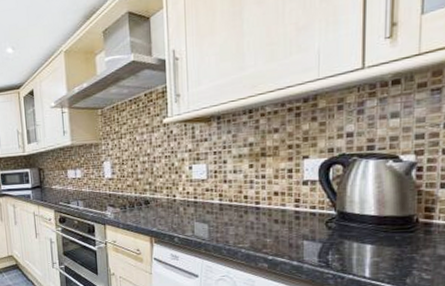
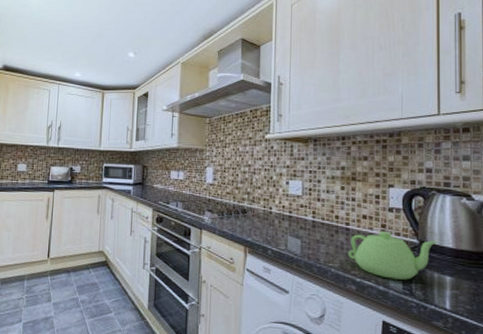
teapot: none [259,205,358,253] -> present [348,230,438,280]

